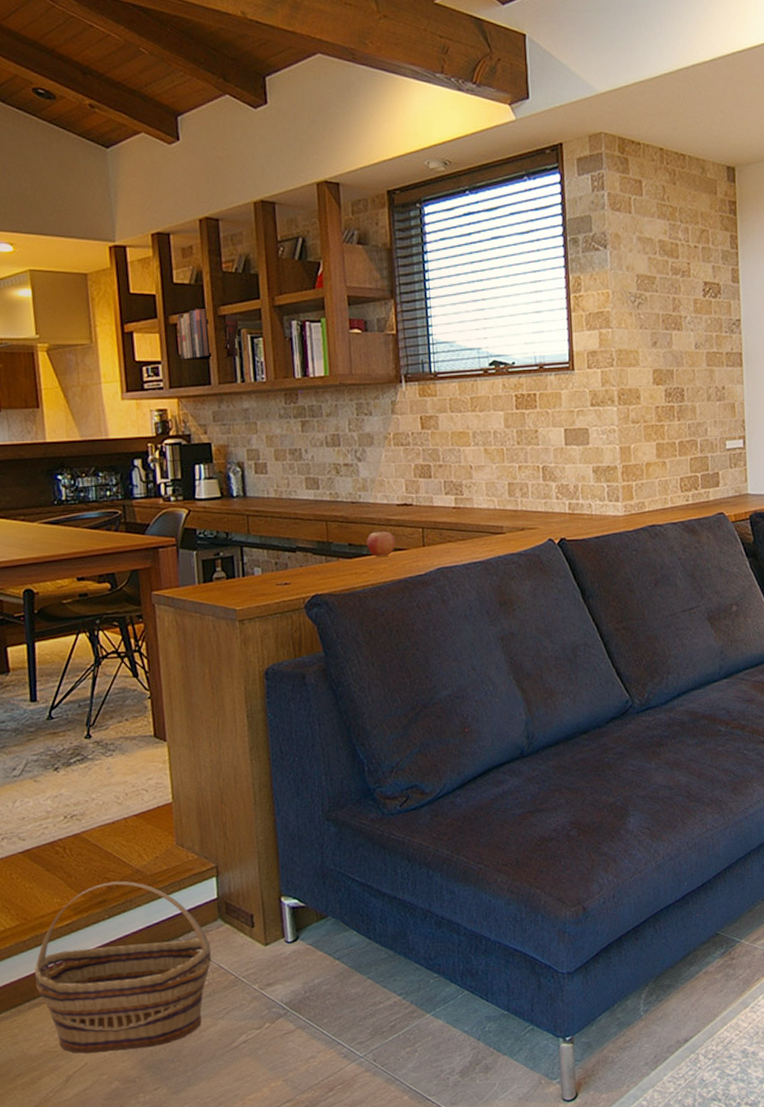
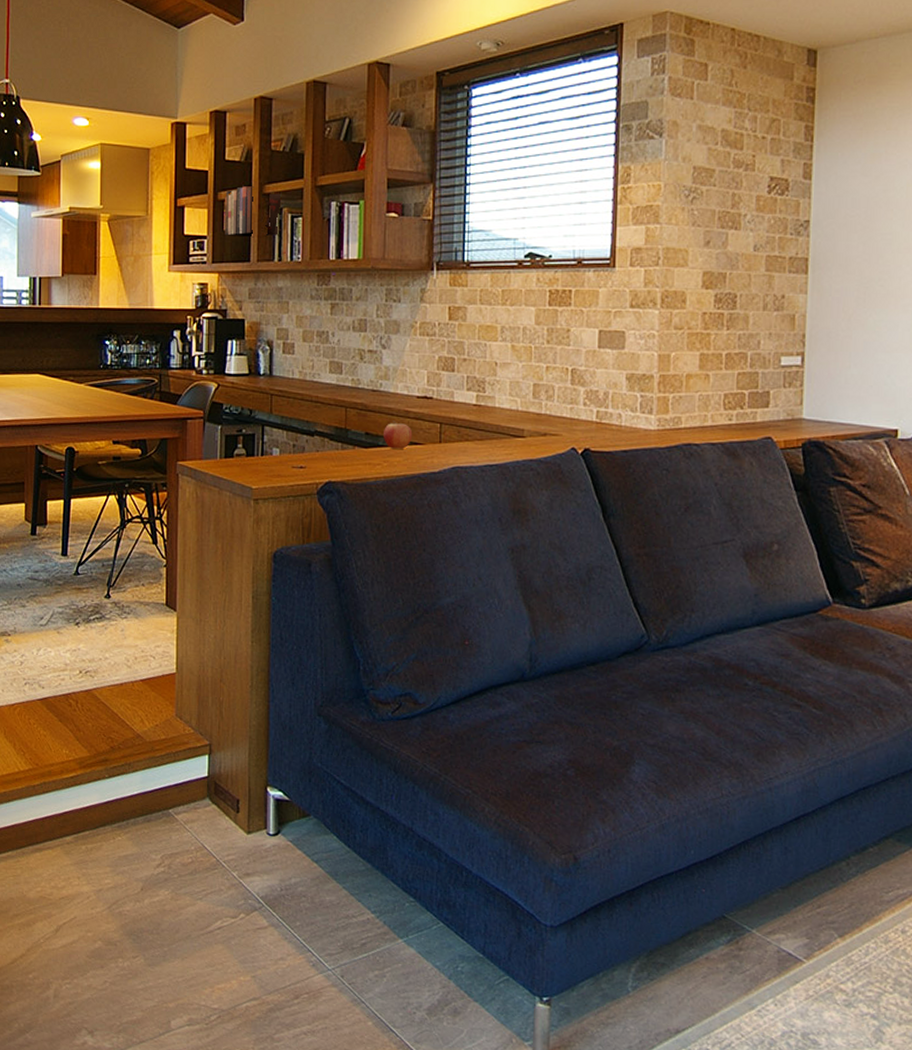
basket: present [34,881,211,1054] -> none [40,742,197,914]

